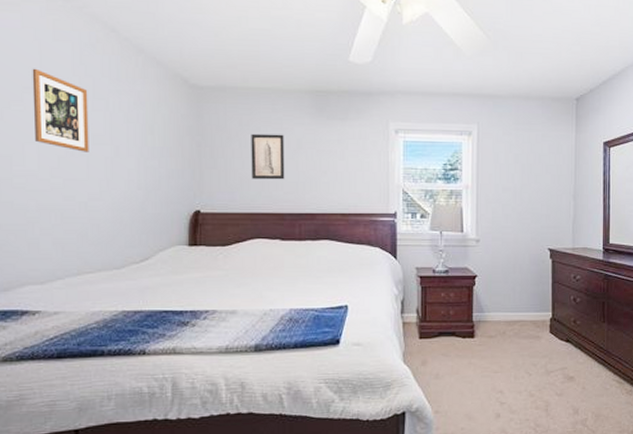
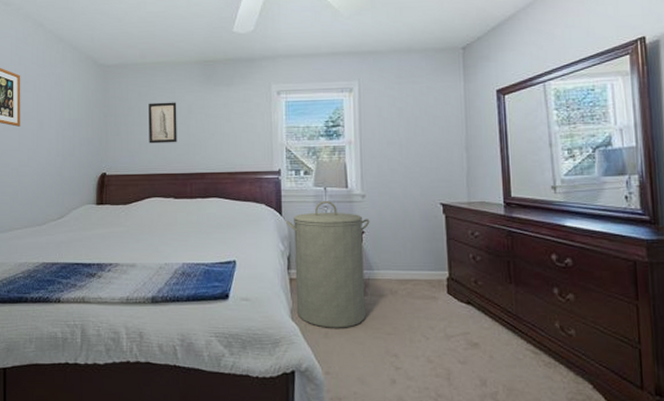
laundry hamper: none [401,244,483,369] -> present [286,200,370,328]

